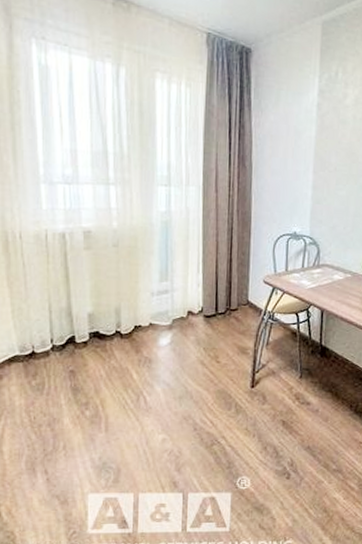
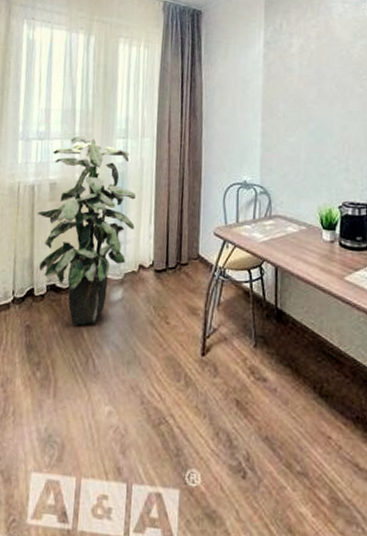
indoor plant: none [71,181,183,368] -> present [37,136,136,325]

